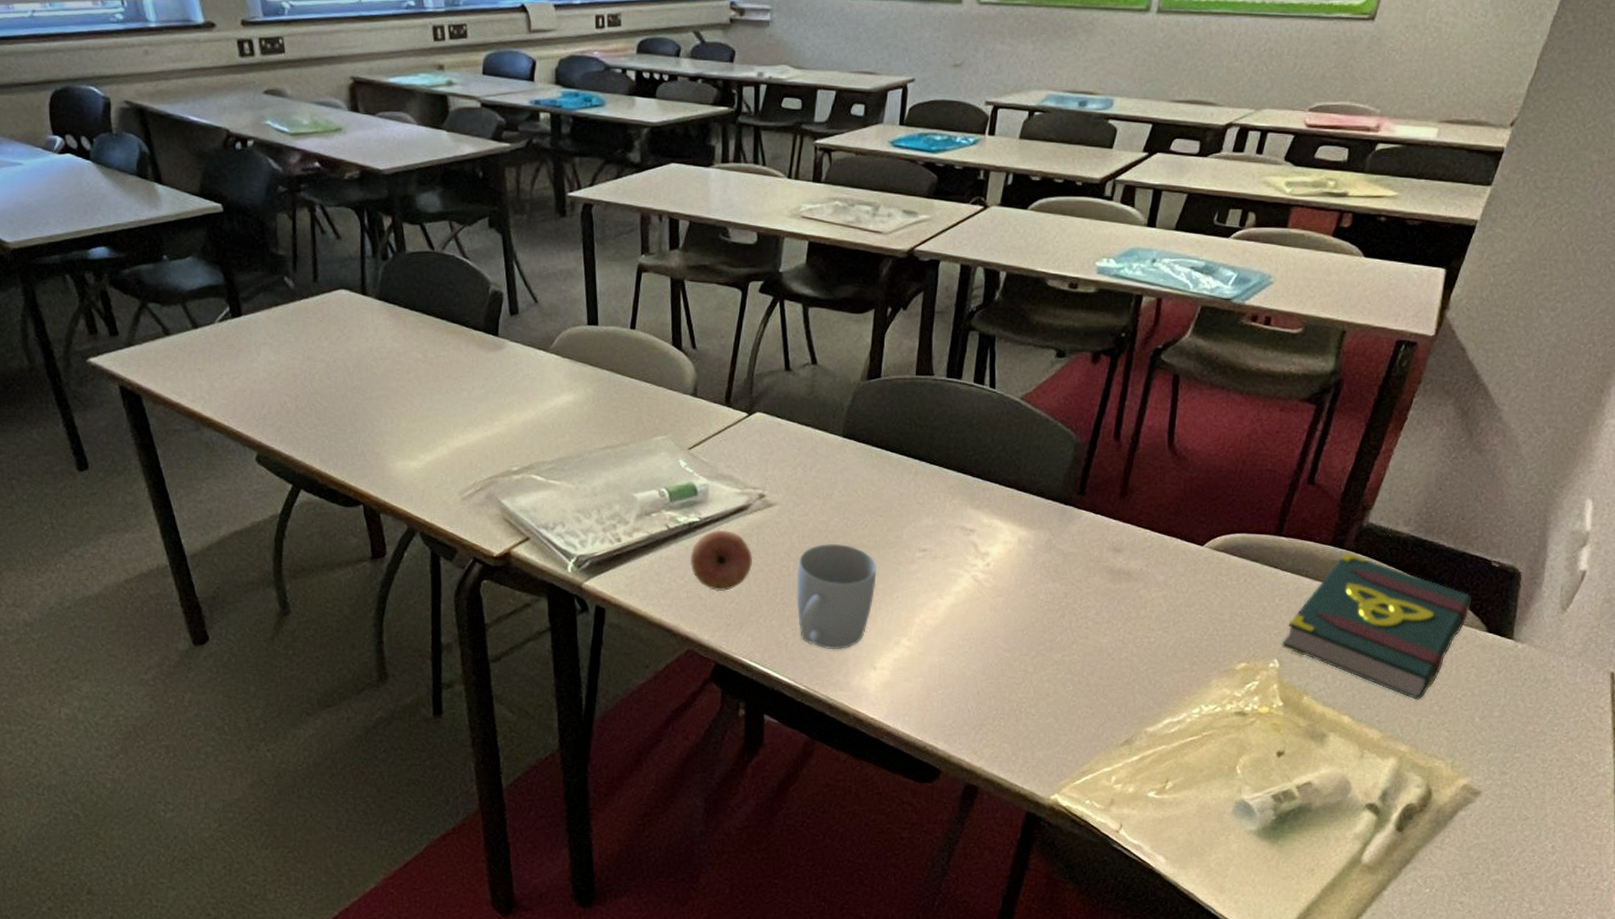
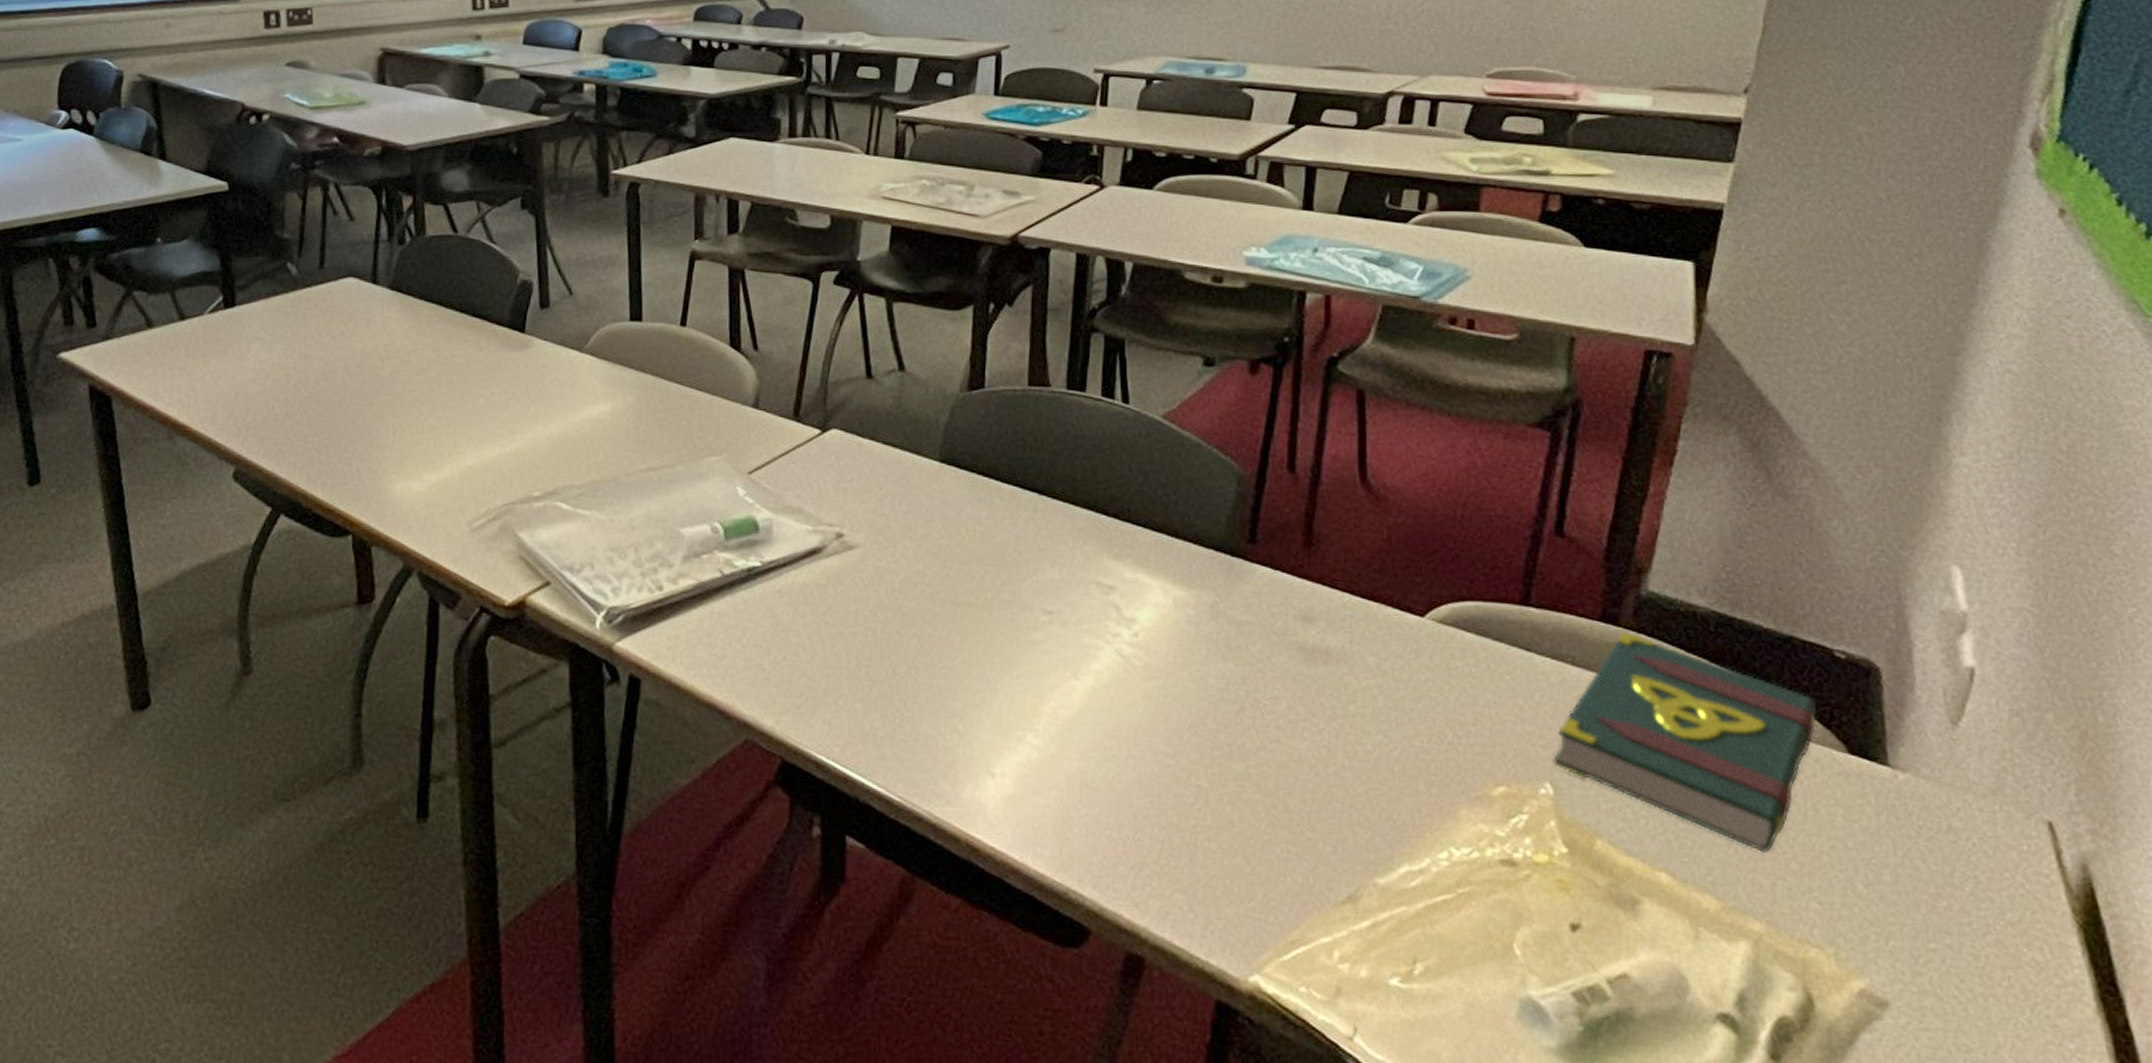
fruit: present [691,529,753,592] -> none [750,577,830,661]
mug: present [796,544,876,650] -> none [886,600,989,747]

